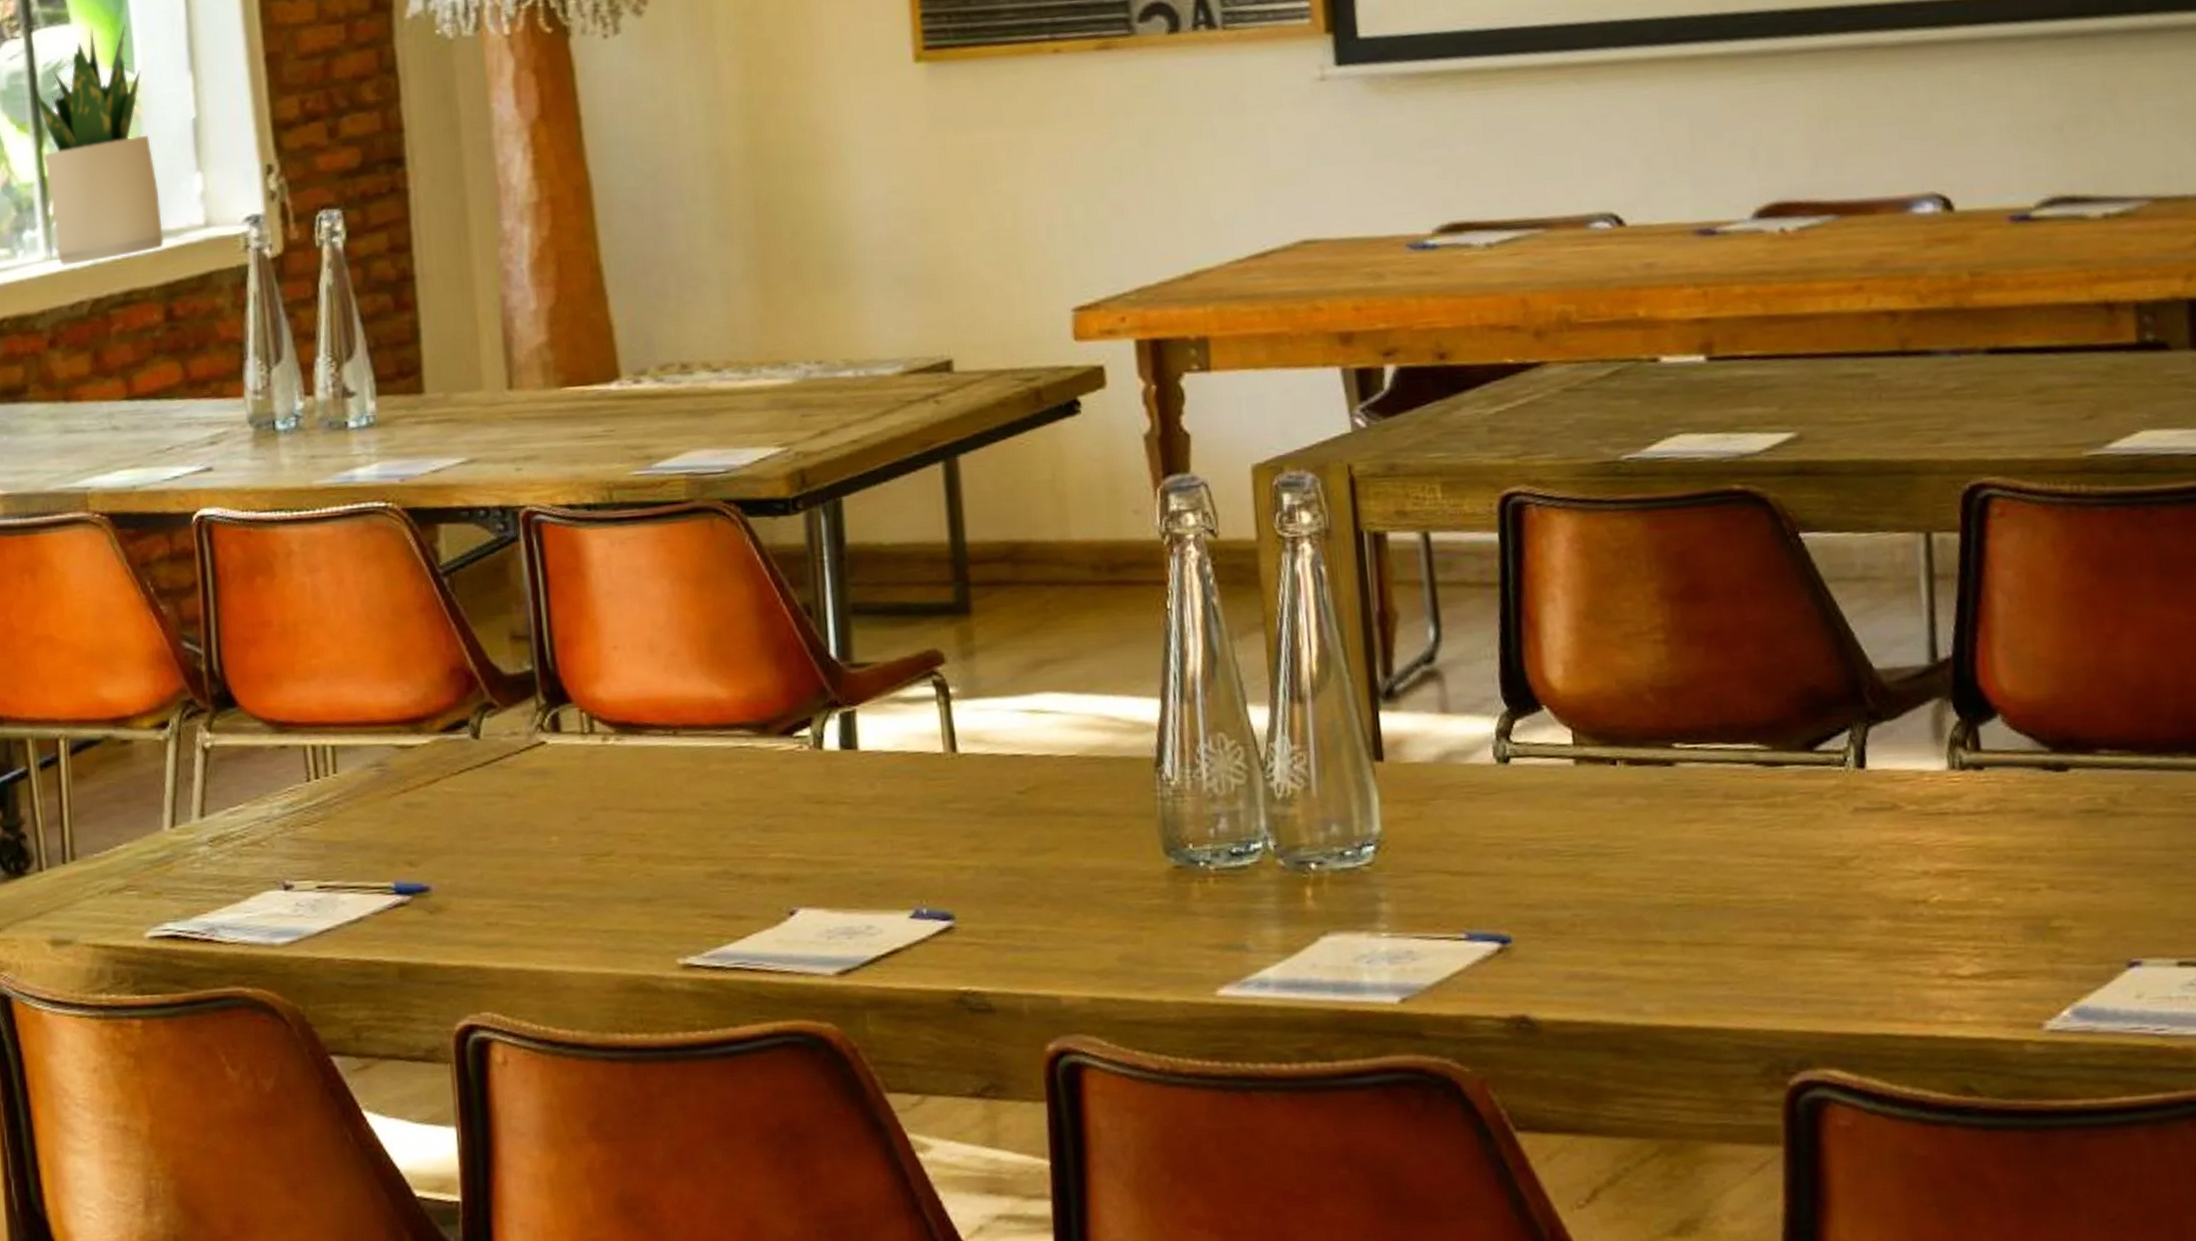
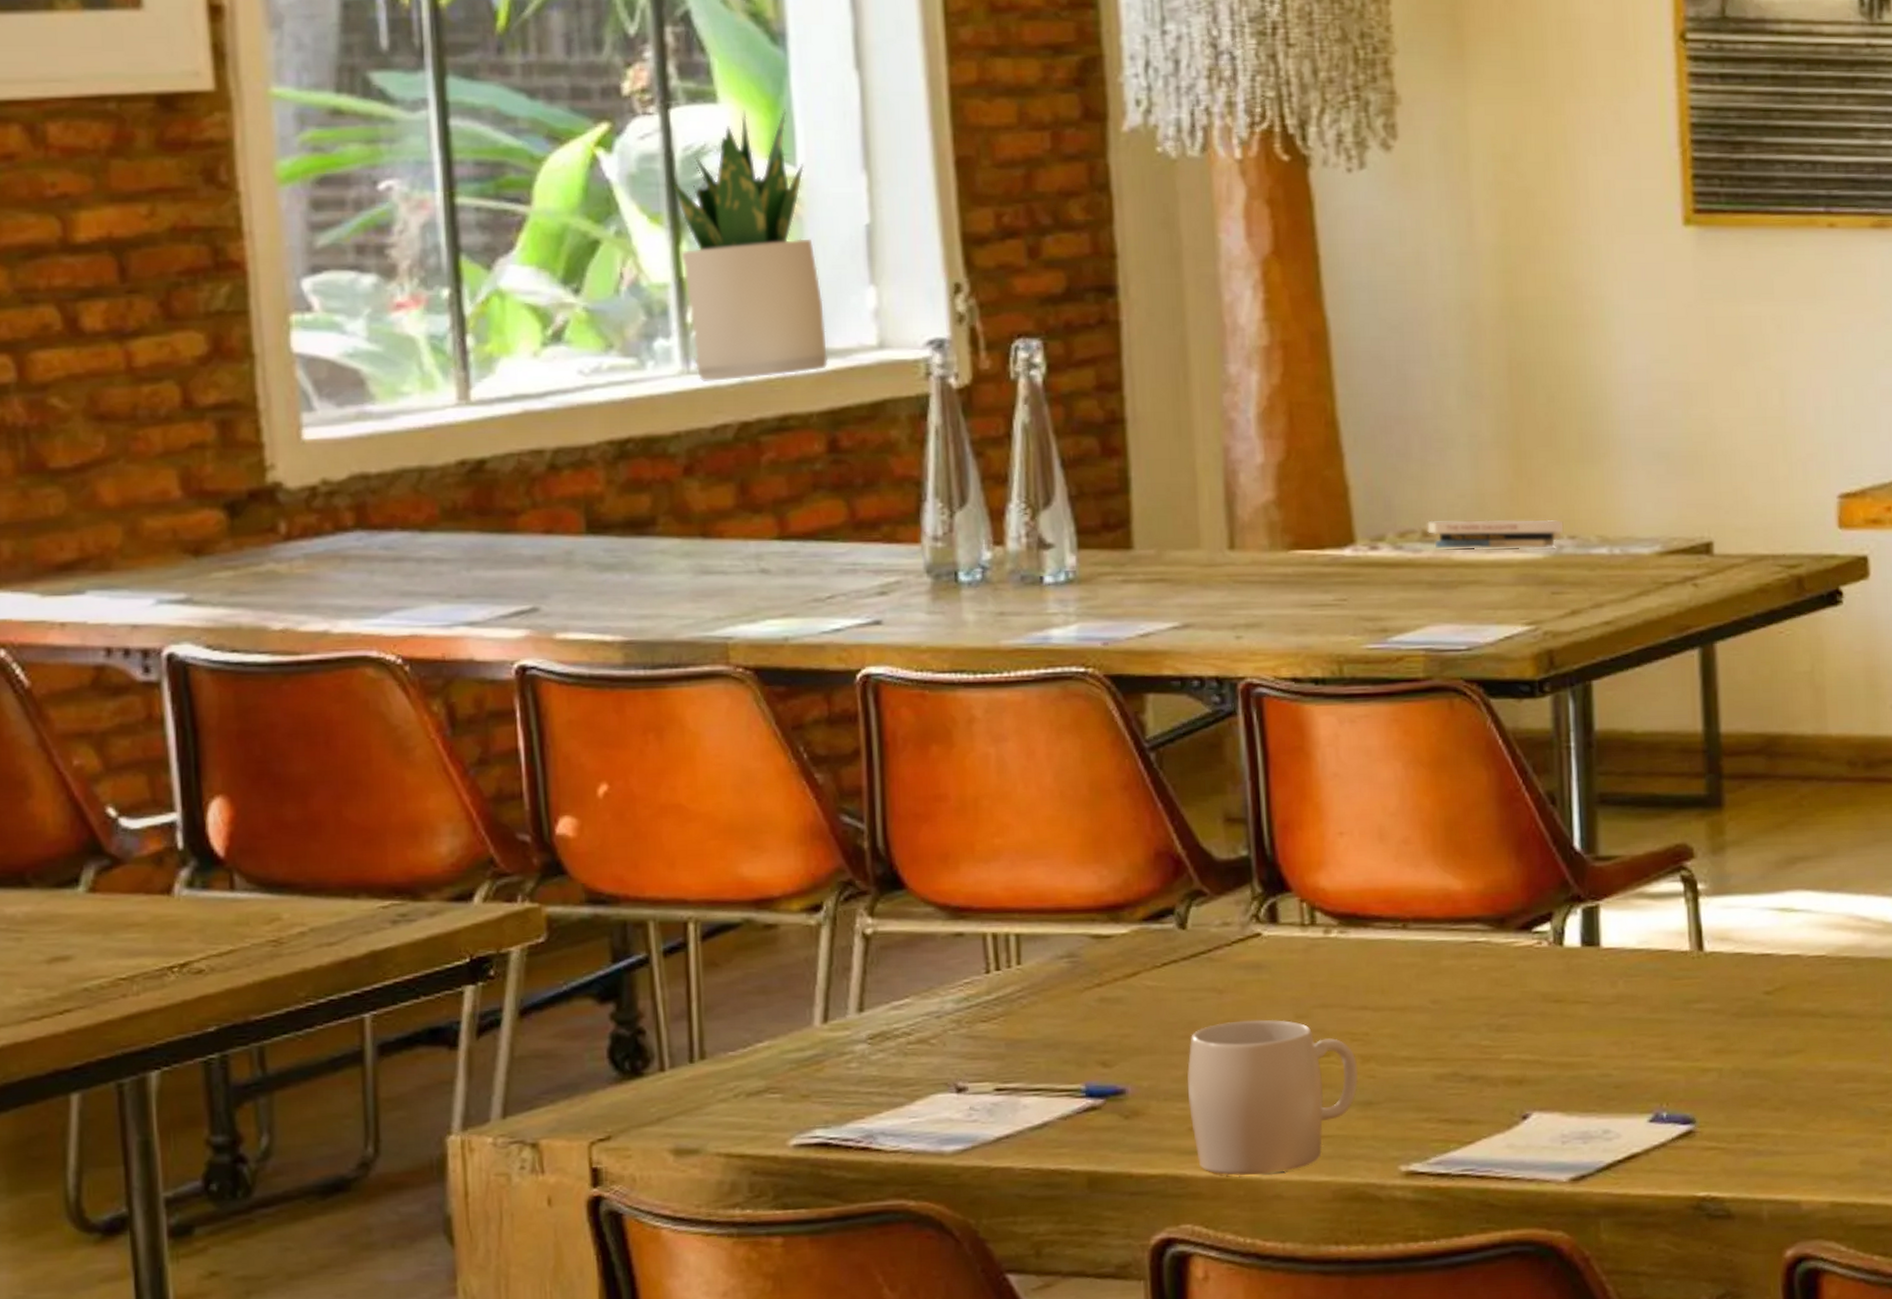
mug: none [483,822,637,967] -> present [1187,1019,1358,1176]
books: none [685,347,811,379] -> present [1427,519,1564,549]

